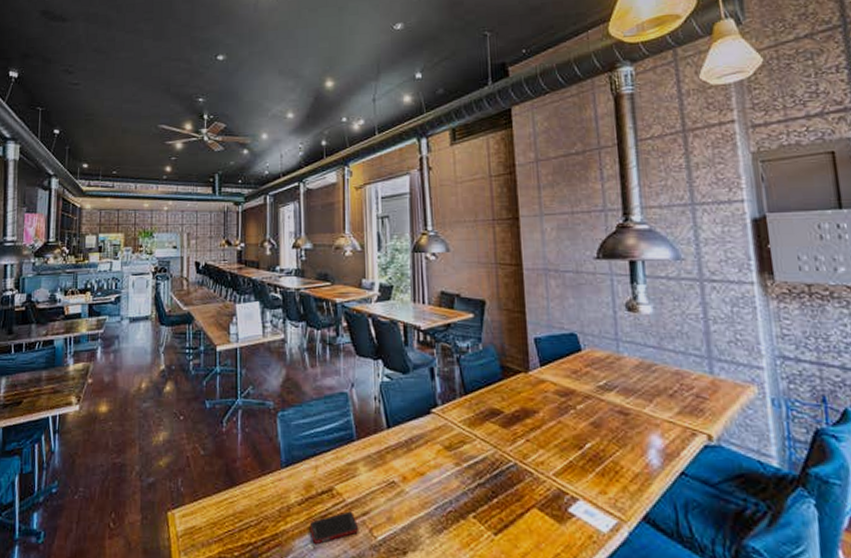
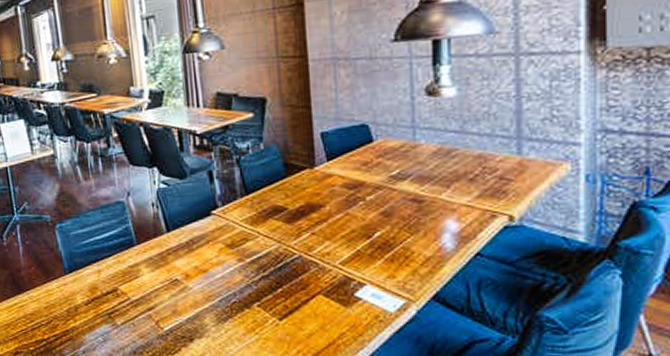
cell phone: present [309,511,359,544] -> none [97,307,146,337]

